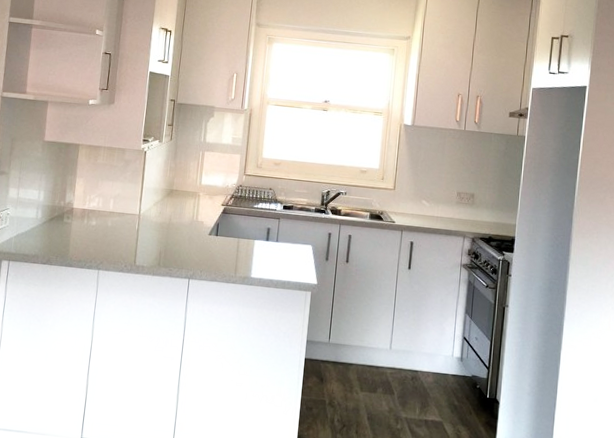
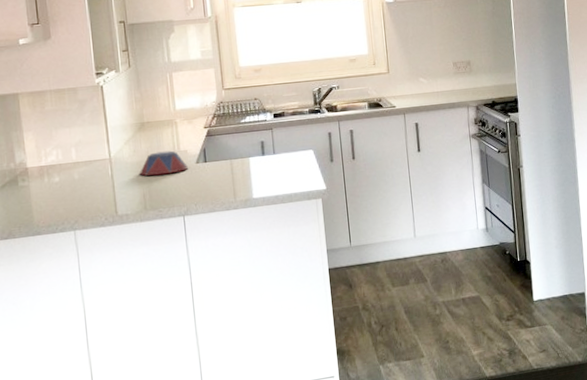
bowl: none [160,217,201,240] -> present [139,150,188,176]

